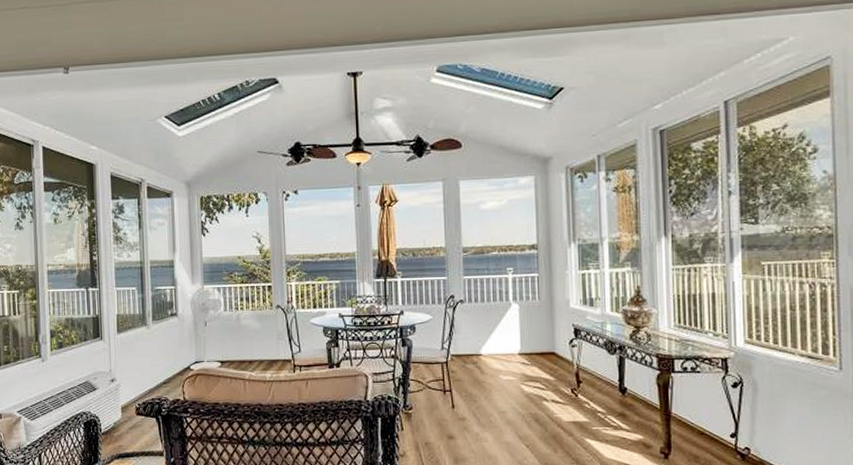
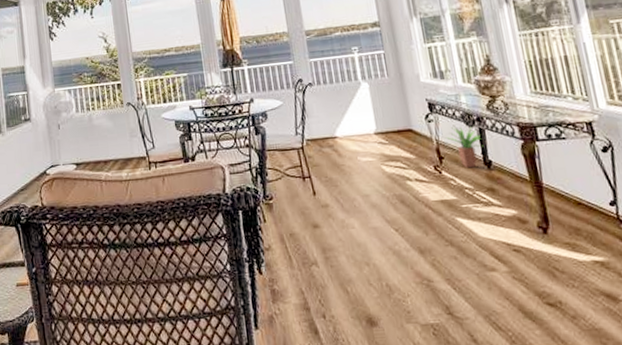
potted plant: none [586,352,621,394] -> present [445,125,484,168]

